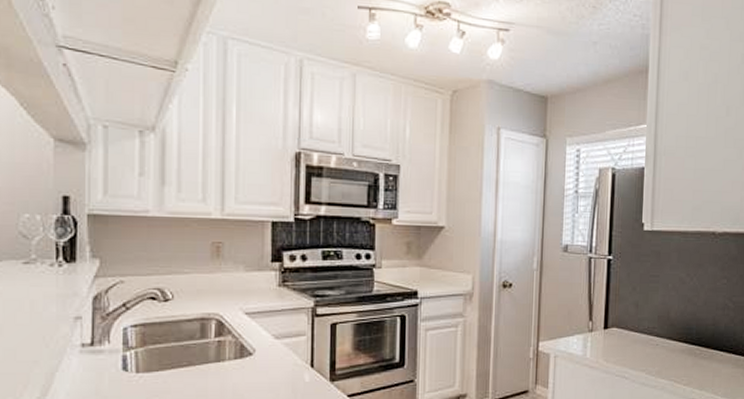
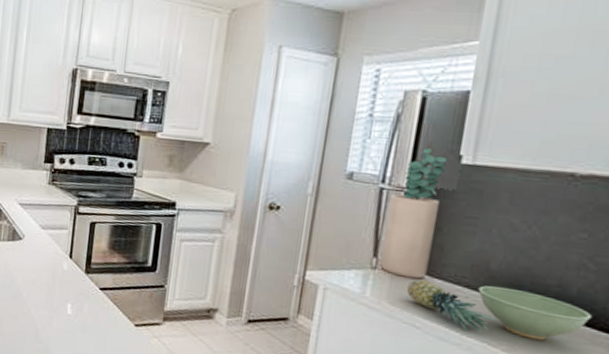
vase: none [595,212,634,335] -> present [380,141,448,280]
fruit: none [616,335,677,374] -> present [406,279,496,332]
bowl: none [664,331,735,371] -> present [478,285,593,341]

